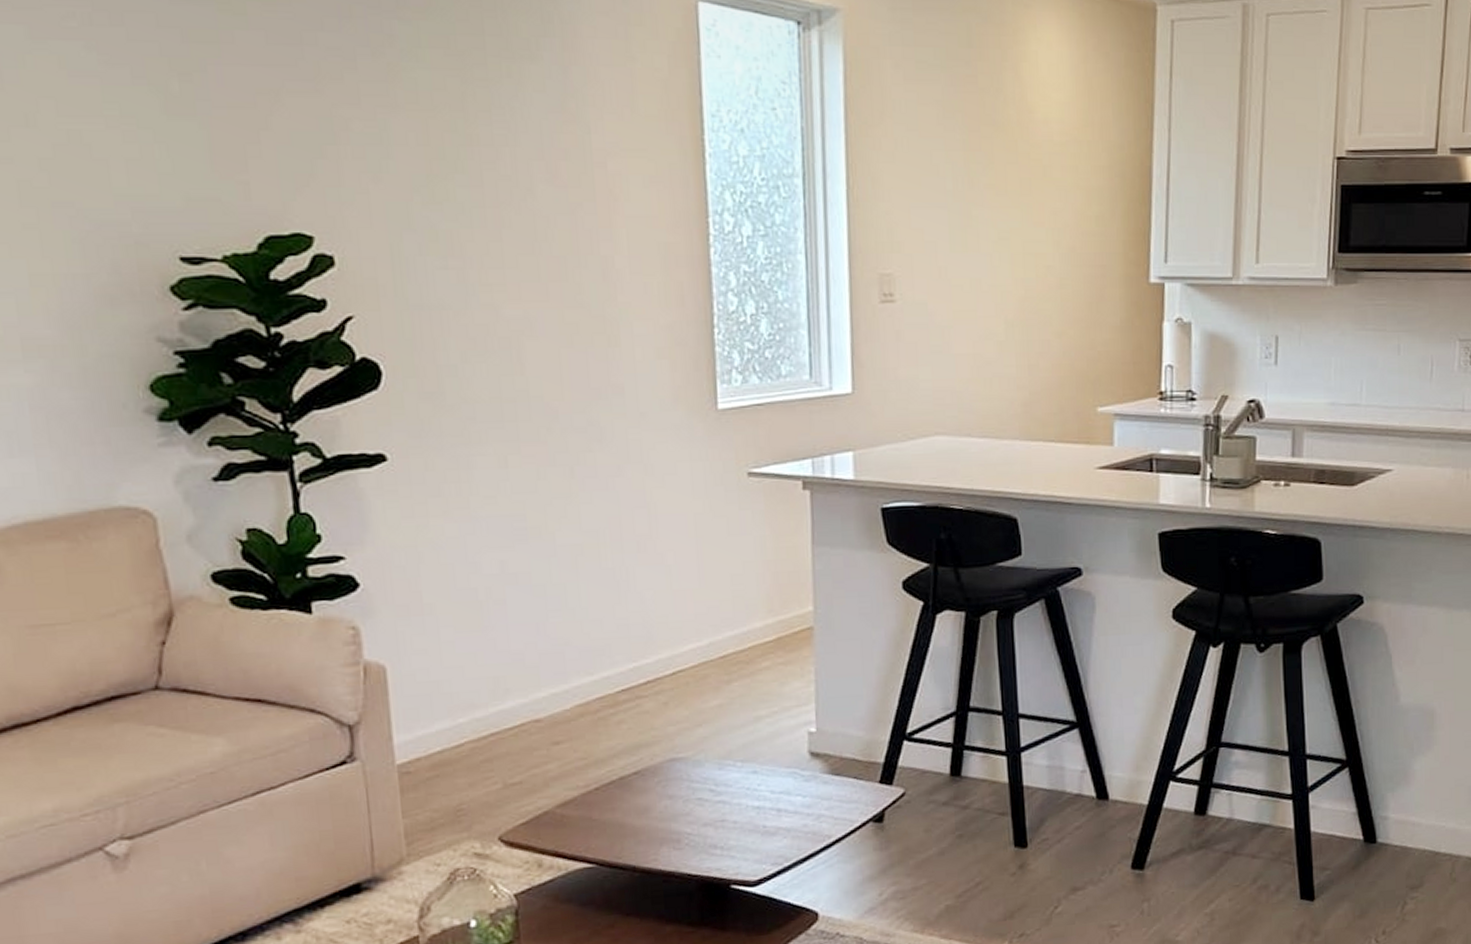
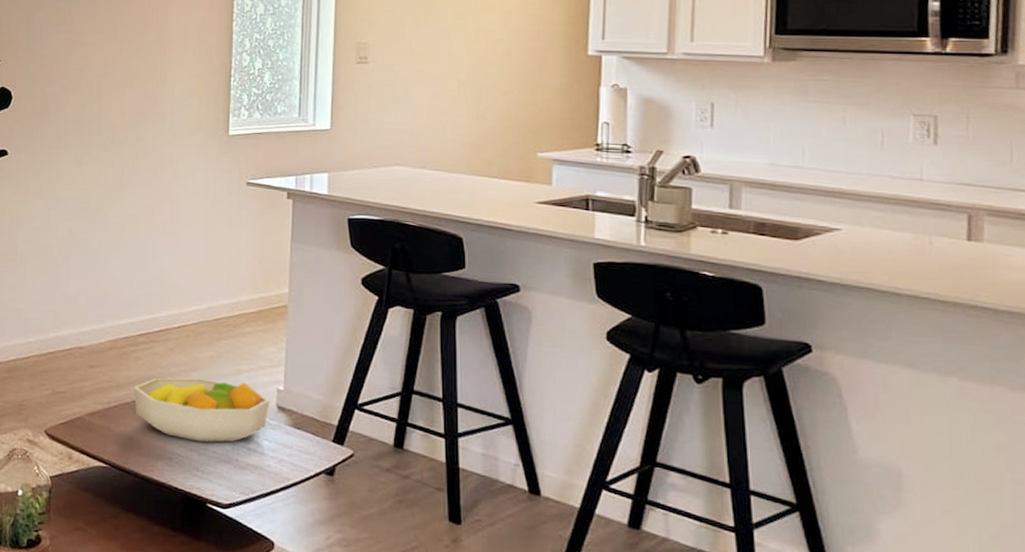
fruit bowl: none [619,730,801,814] -> present [133,378,270,443]

